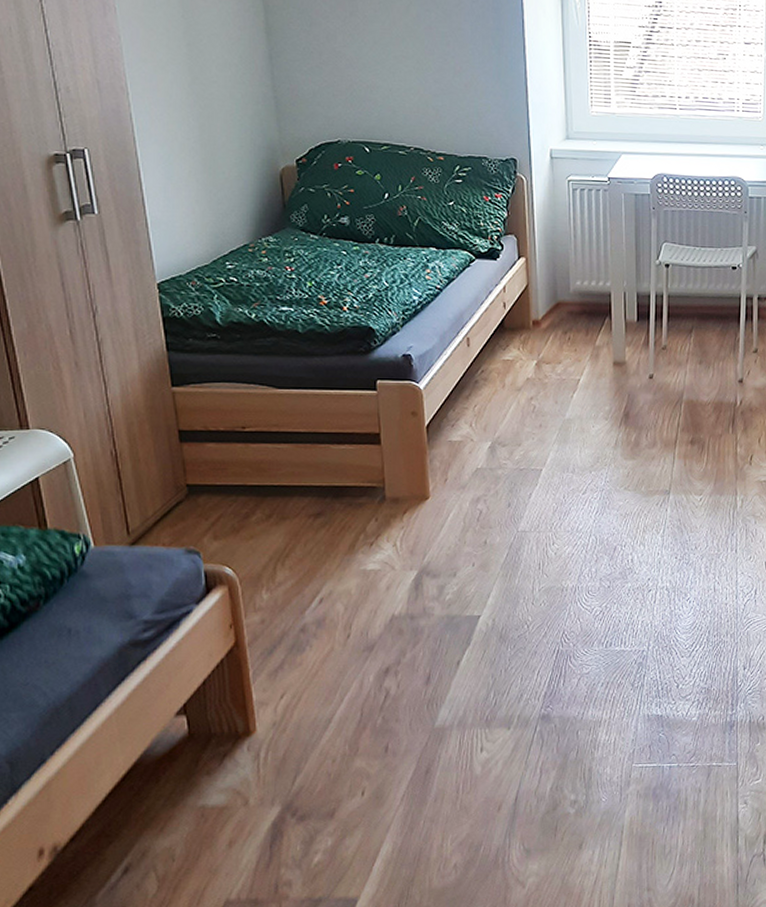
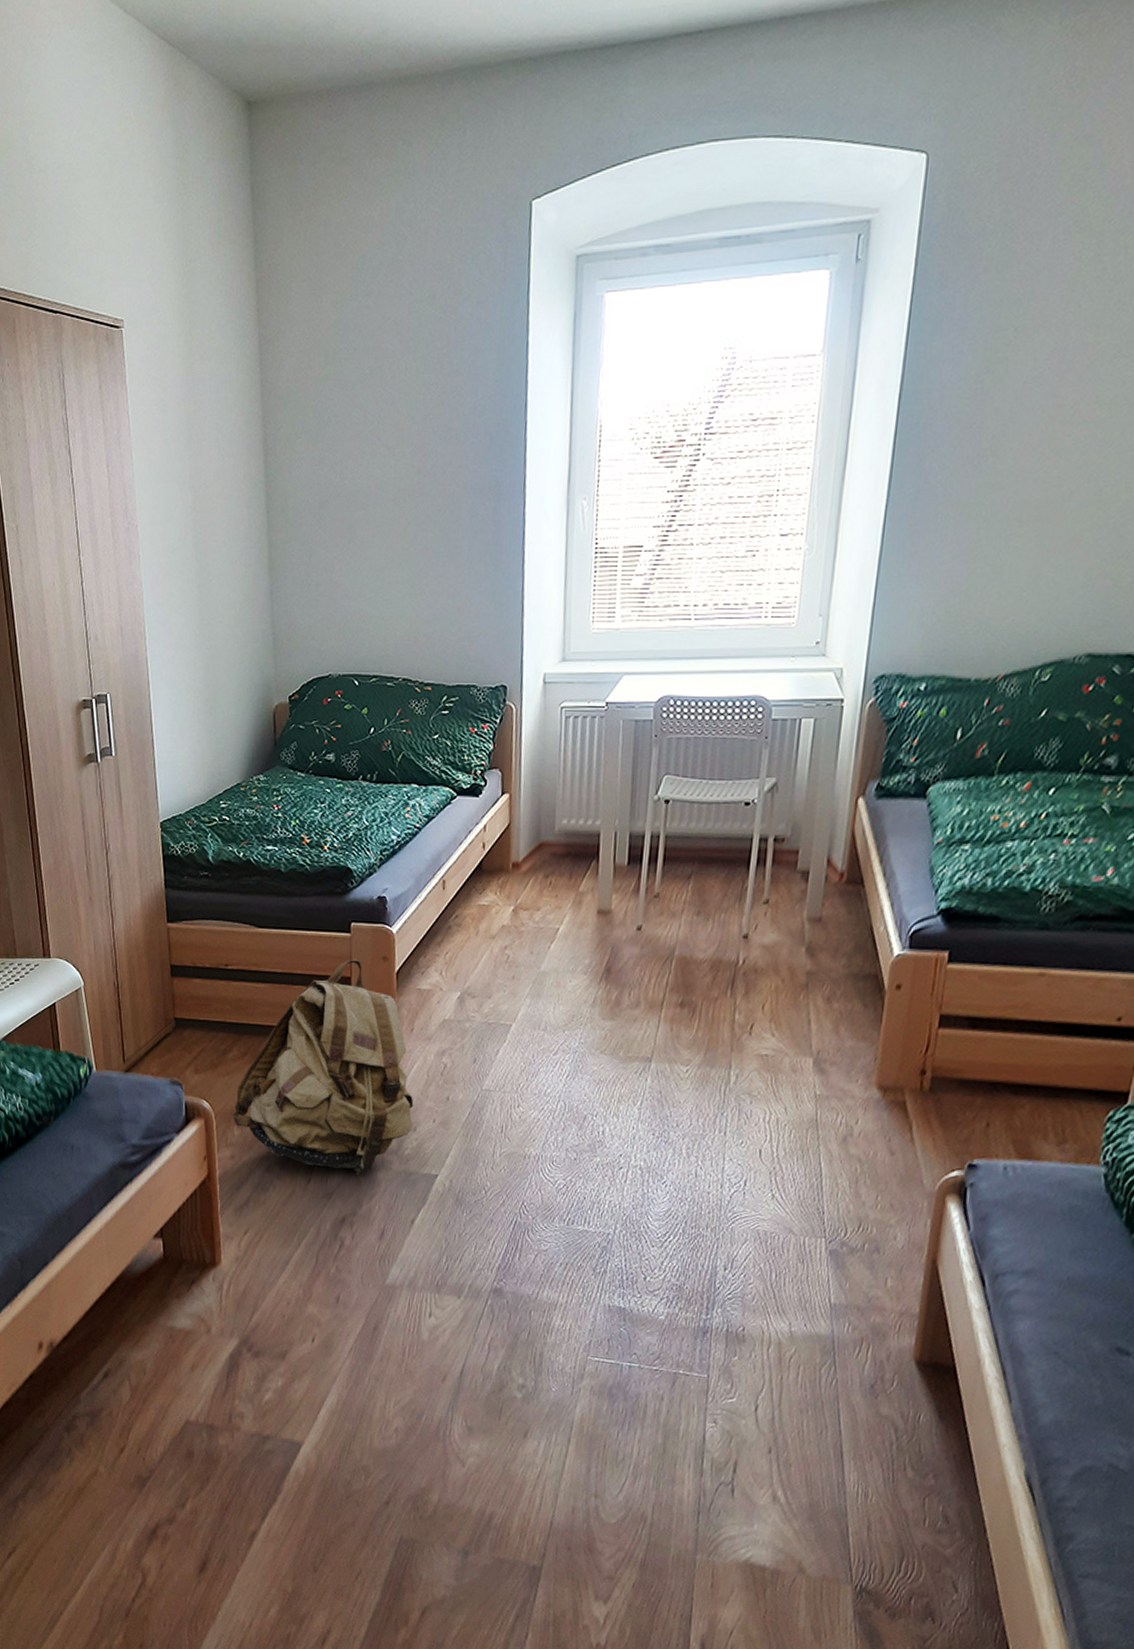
backpack: none [260,415,452,624] -> present [233,958,414,1175]

